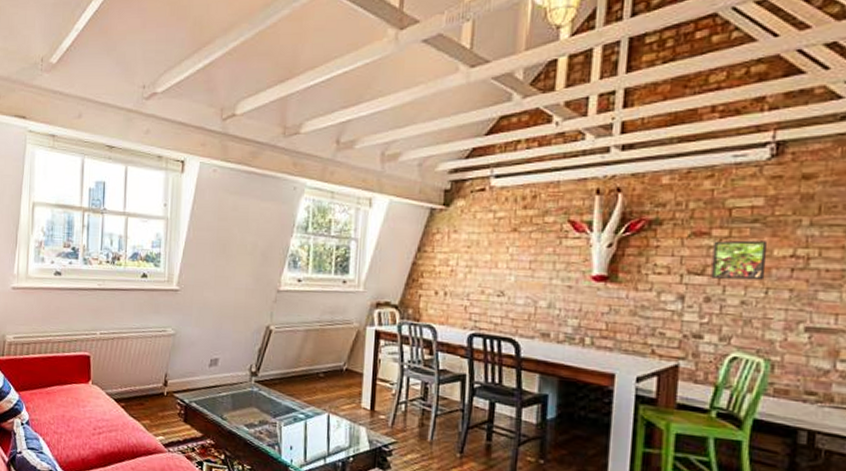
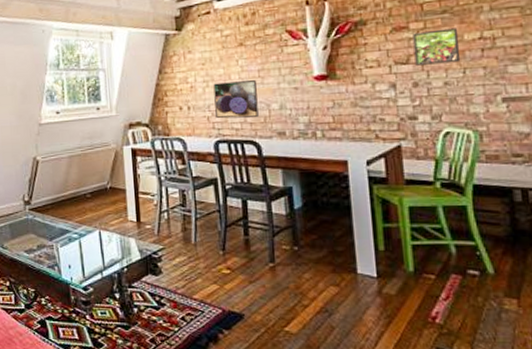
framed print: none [474,270,525,313] -> present [213,80,259,119]

